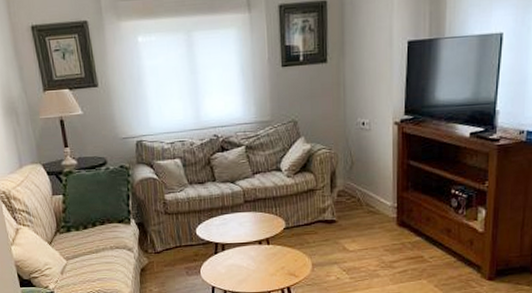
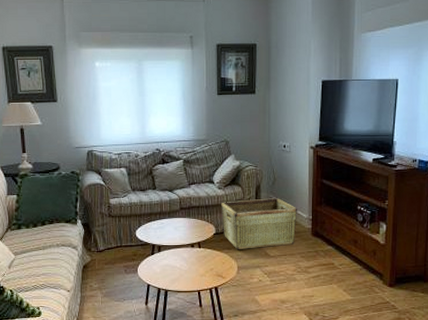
hamper: none [290,184,381,246] -> present [220,198,298,250]

